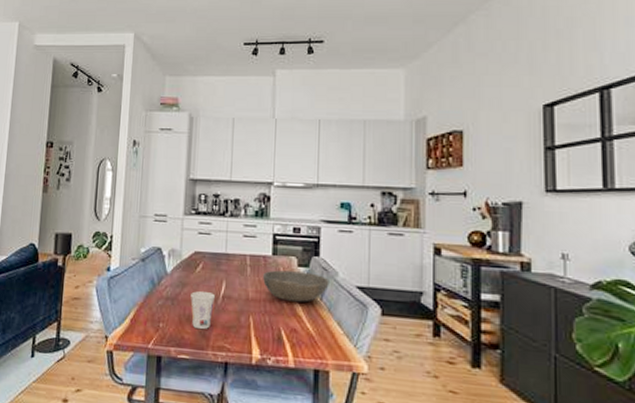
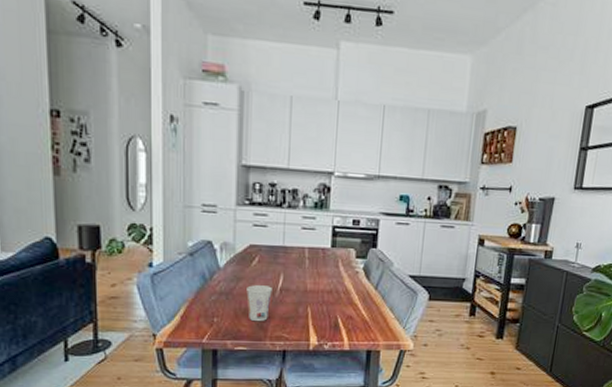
bowl: present [263,270,329,302] -> none [321,262,385,292]

